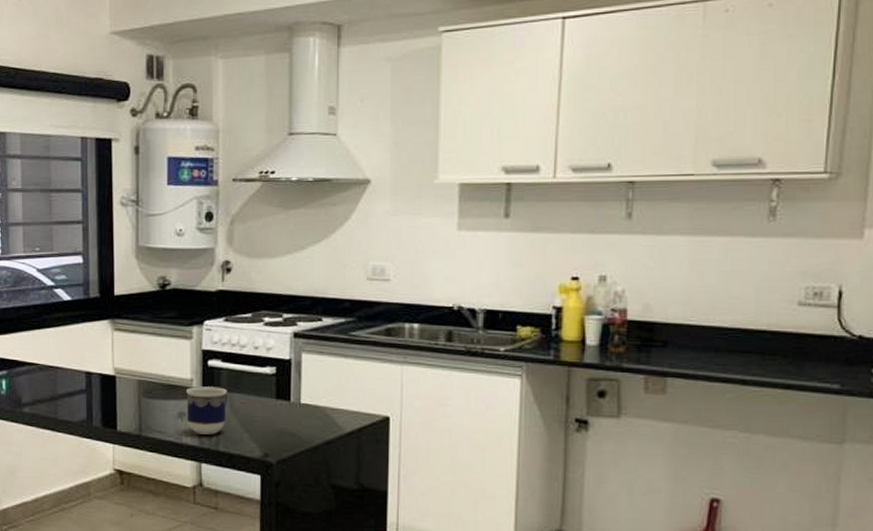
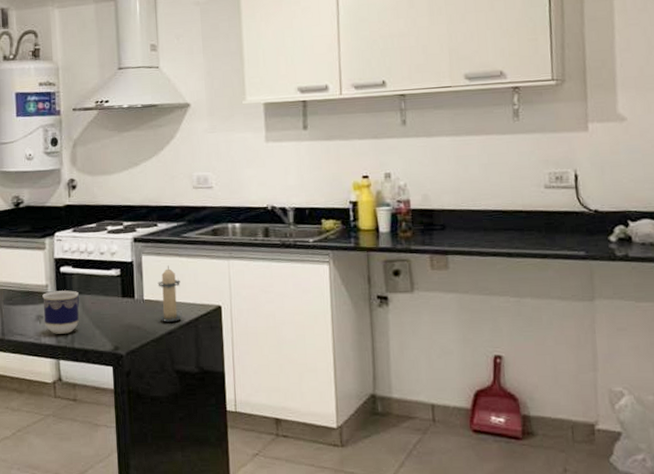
candle: none [317,366,344,431] -> present [157,265,181,322]

